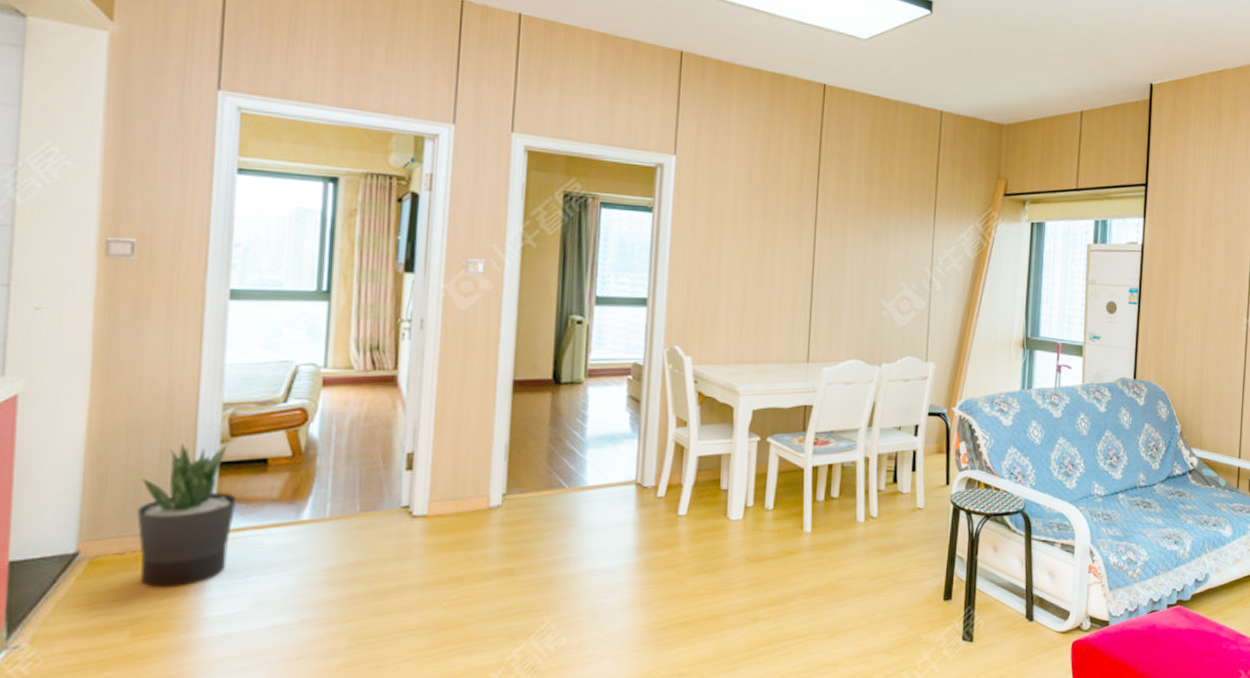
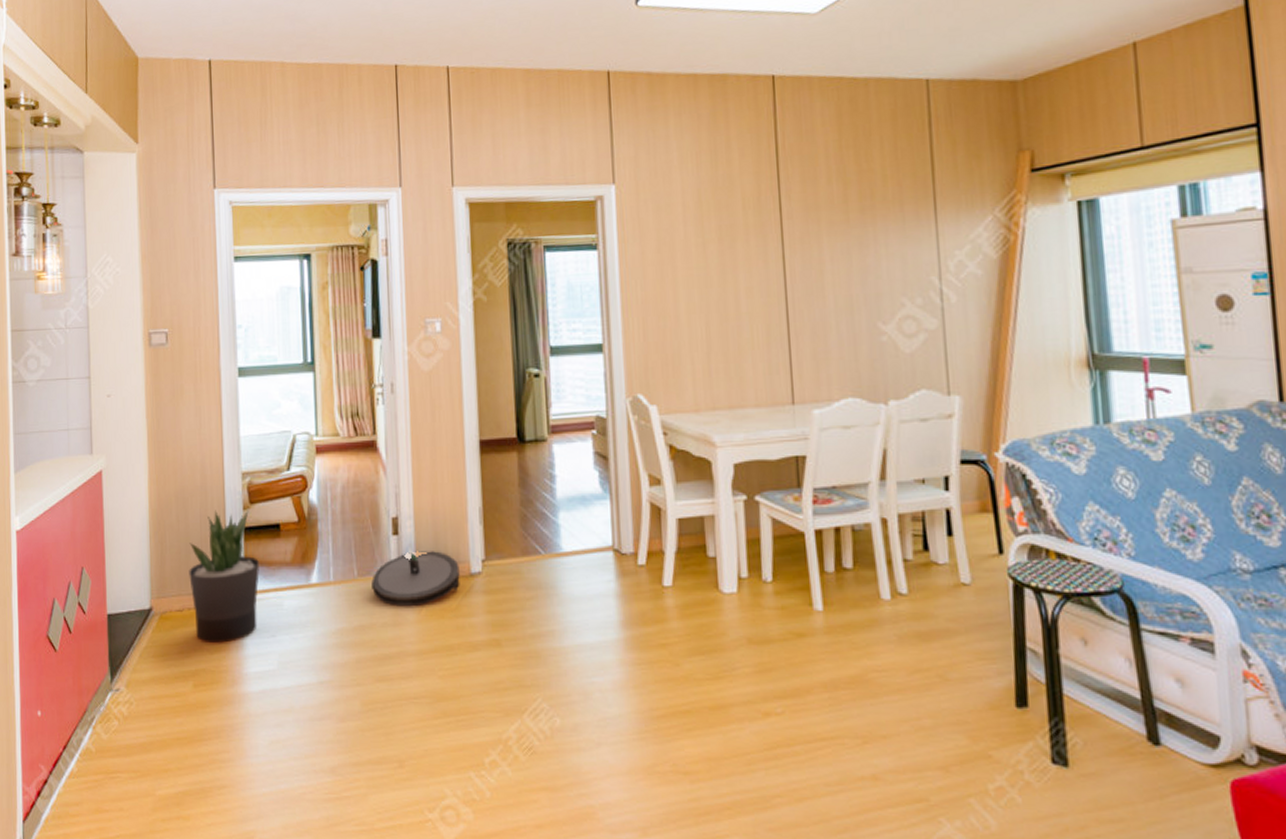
robot vacuum: none [375,486,478,541] -> present [371,551,460,607]

